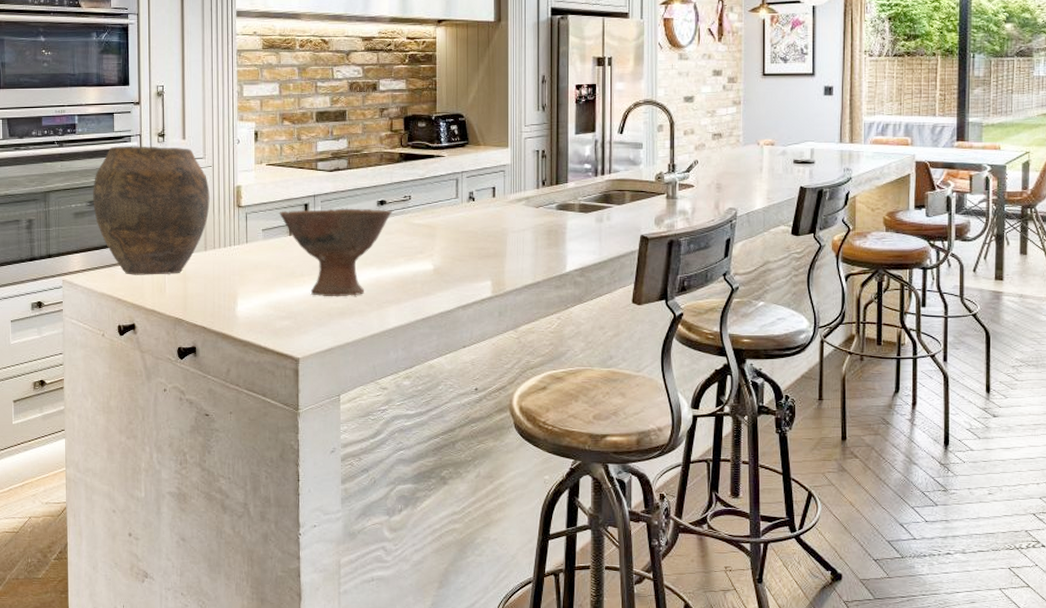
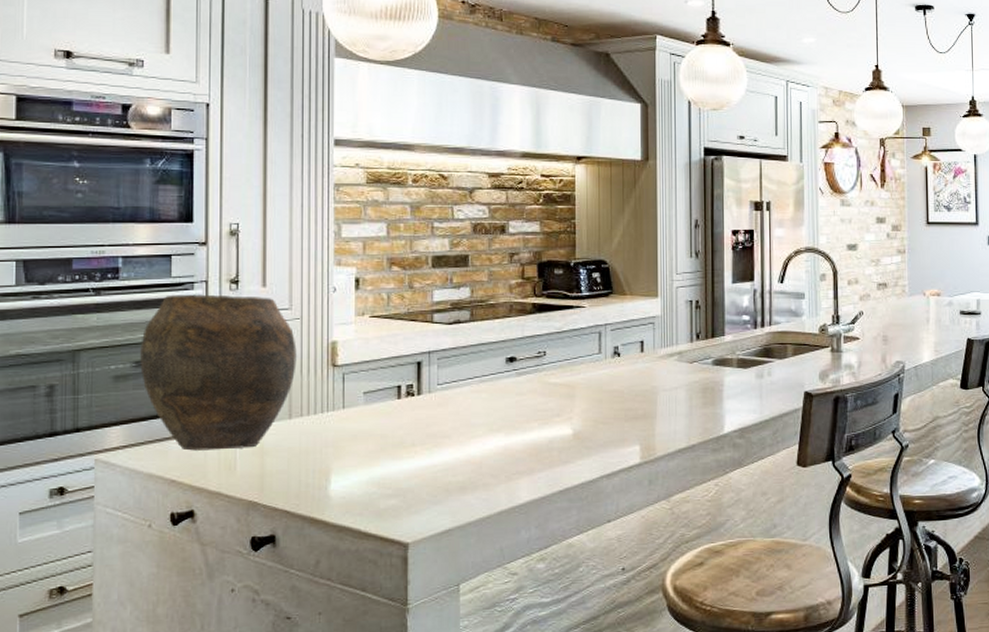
bowl: present [279,208,393,297] -> none [385,366,525,470]

